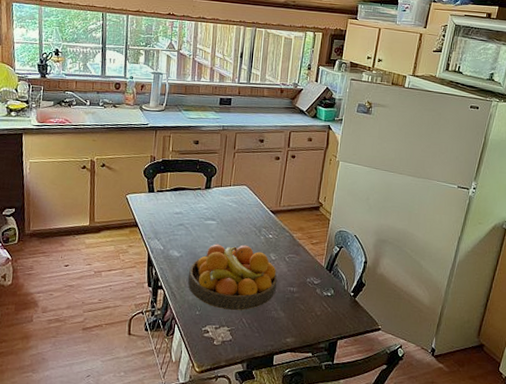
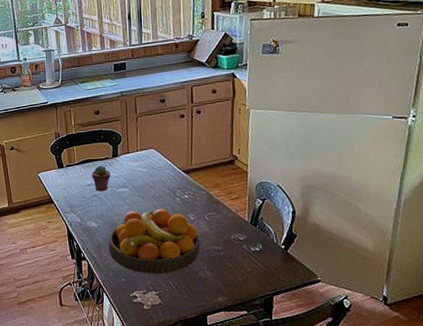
potted succulent: none [181,195,201,221] -> present [91,165,111,191]

